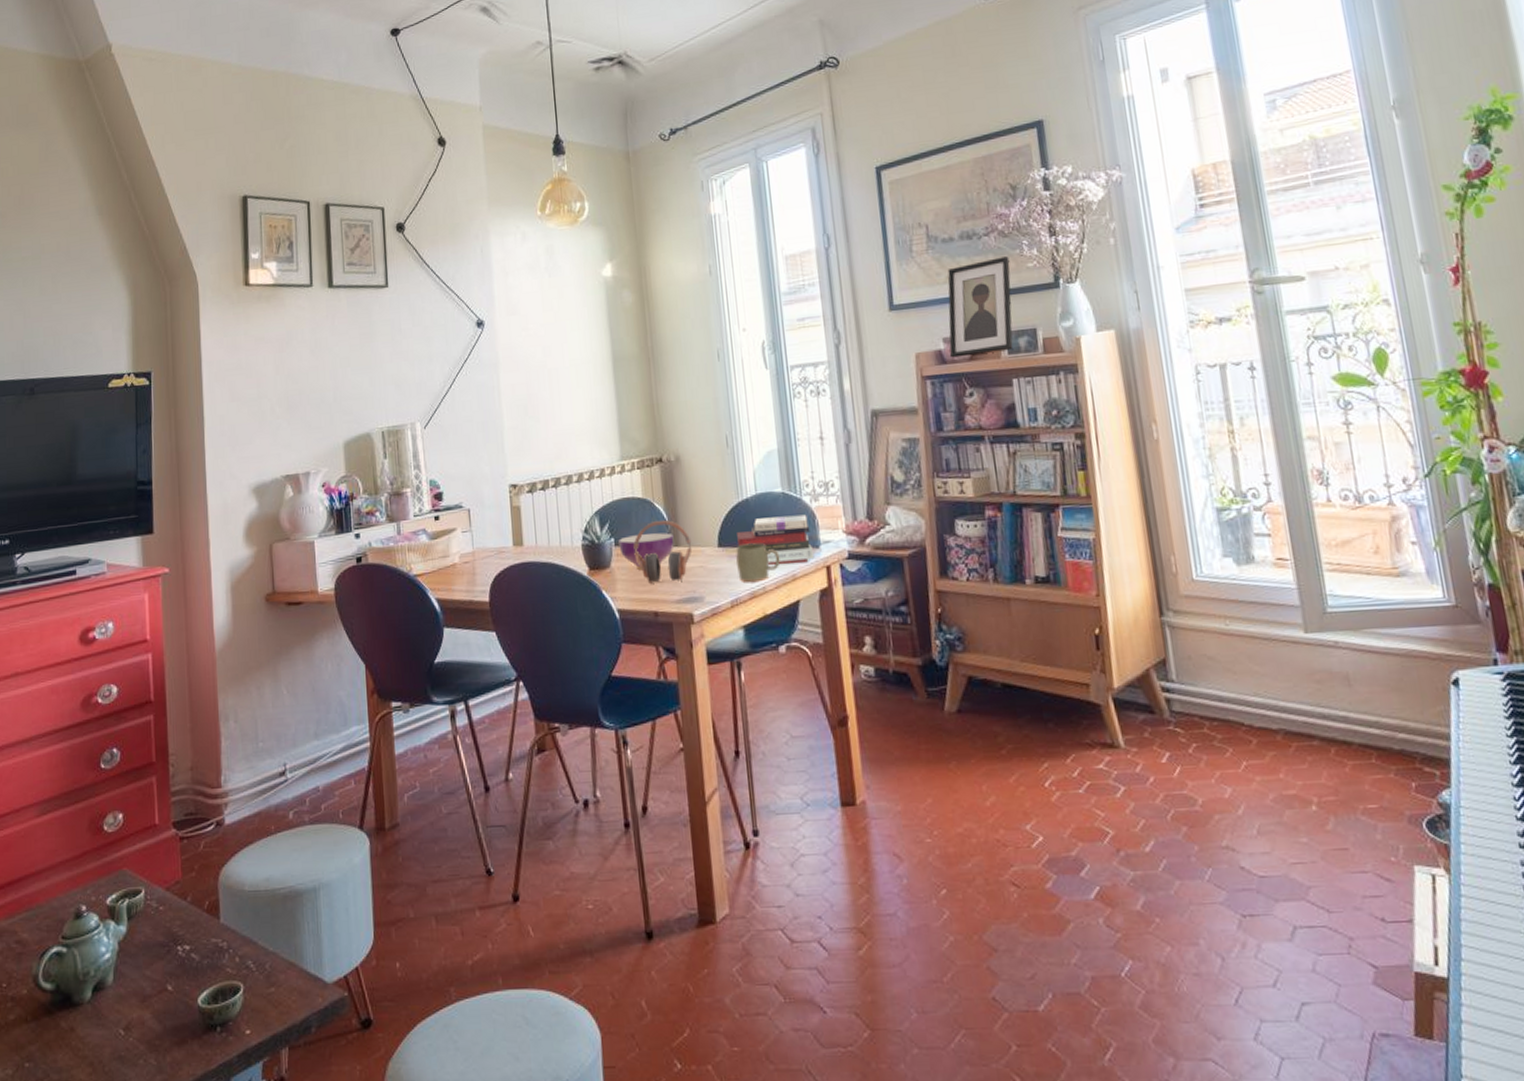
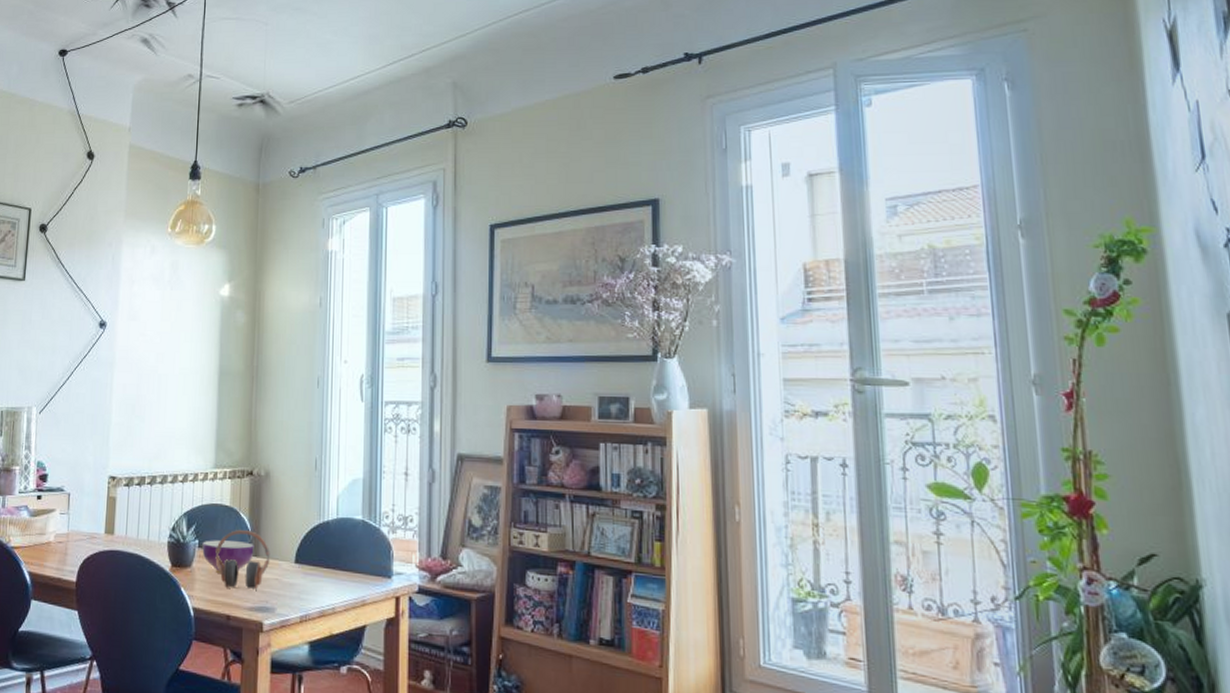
mug: present [736,543,781,582] -> none [310,564,352,601]
books: present [737,514,815,565] -> none [314,541,386,591]
picture frame: present [947,256,1013,358] -> none [541,325,610,416]

